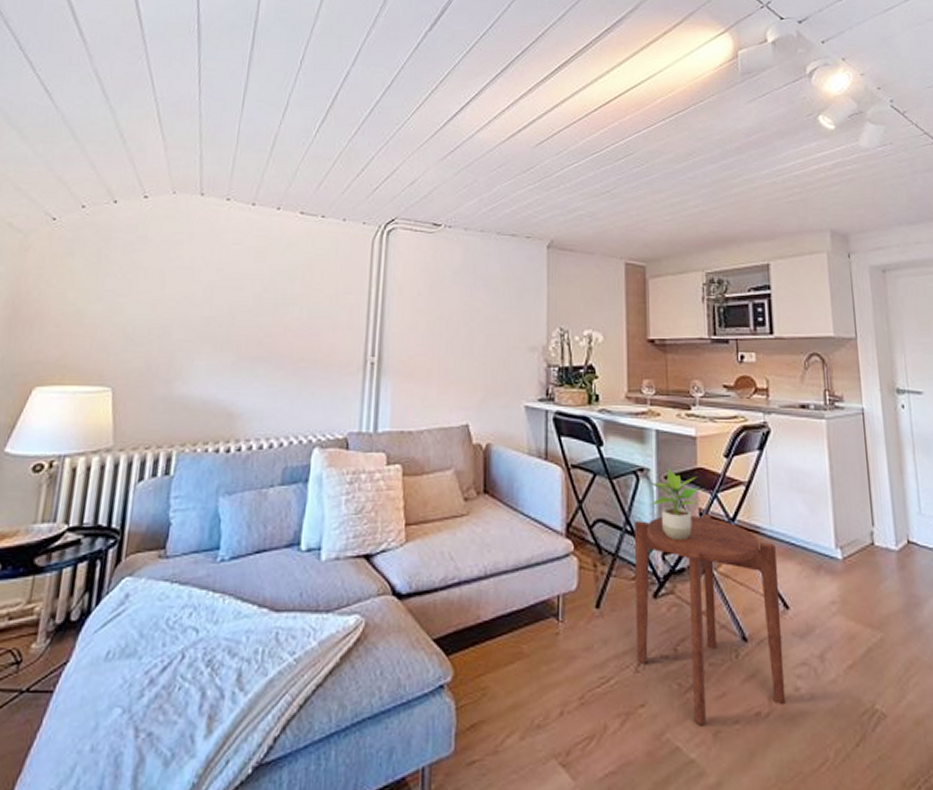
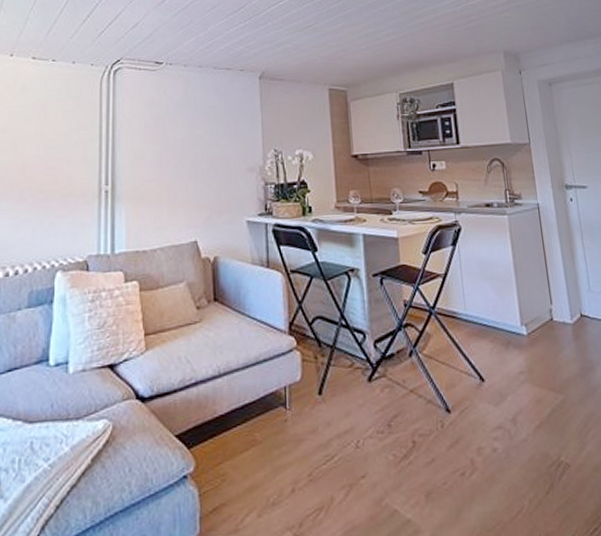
side table: present [635,513,786,726] -> none [349,304,486,490]
potted plant: present [646,467,698,541] -> none [357,266,402,330]

